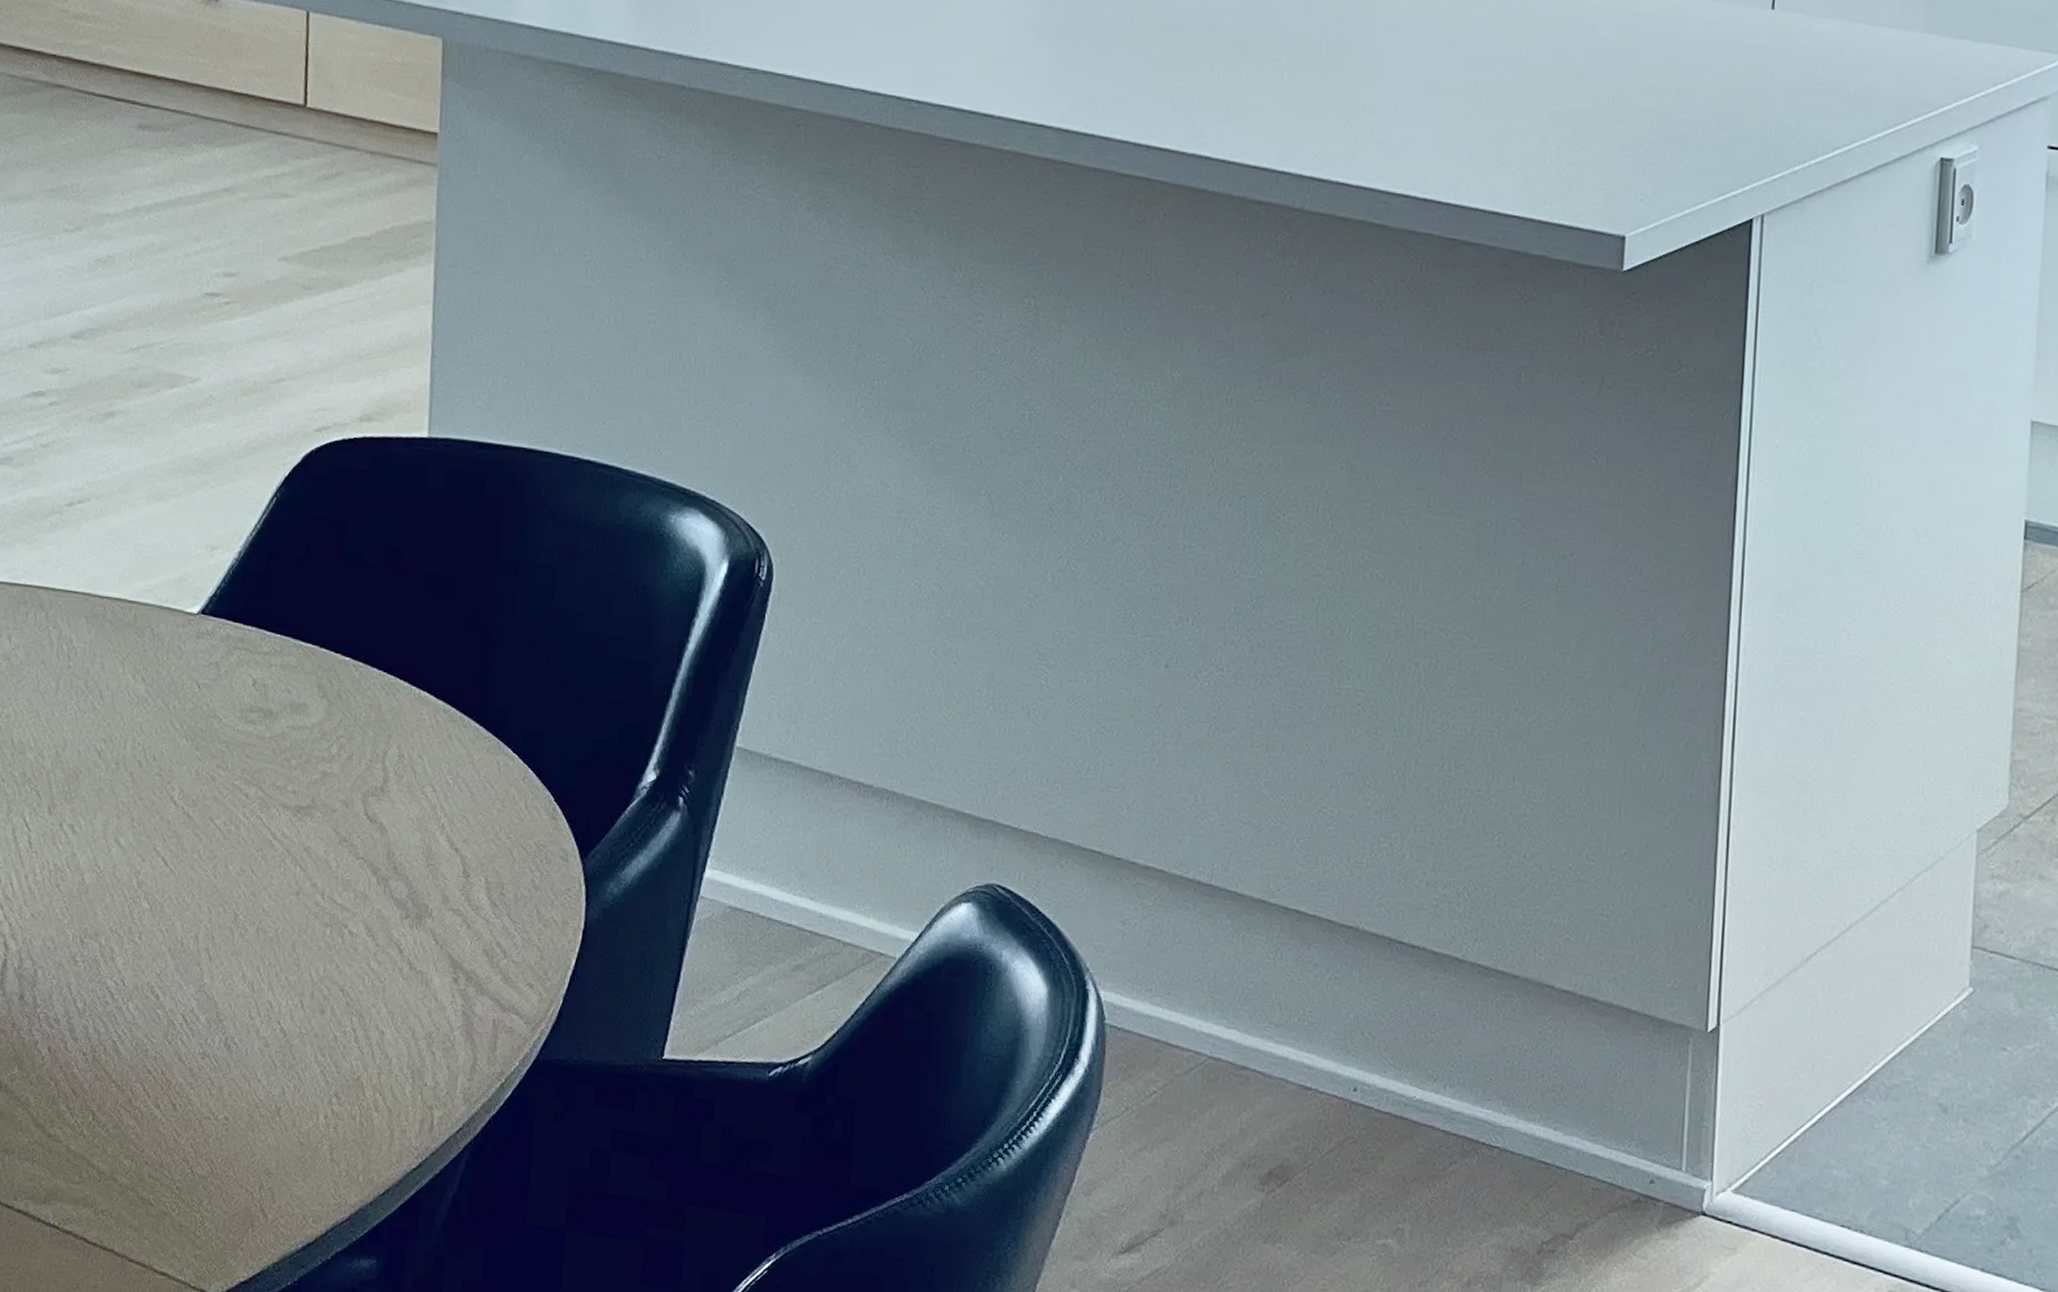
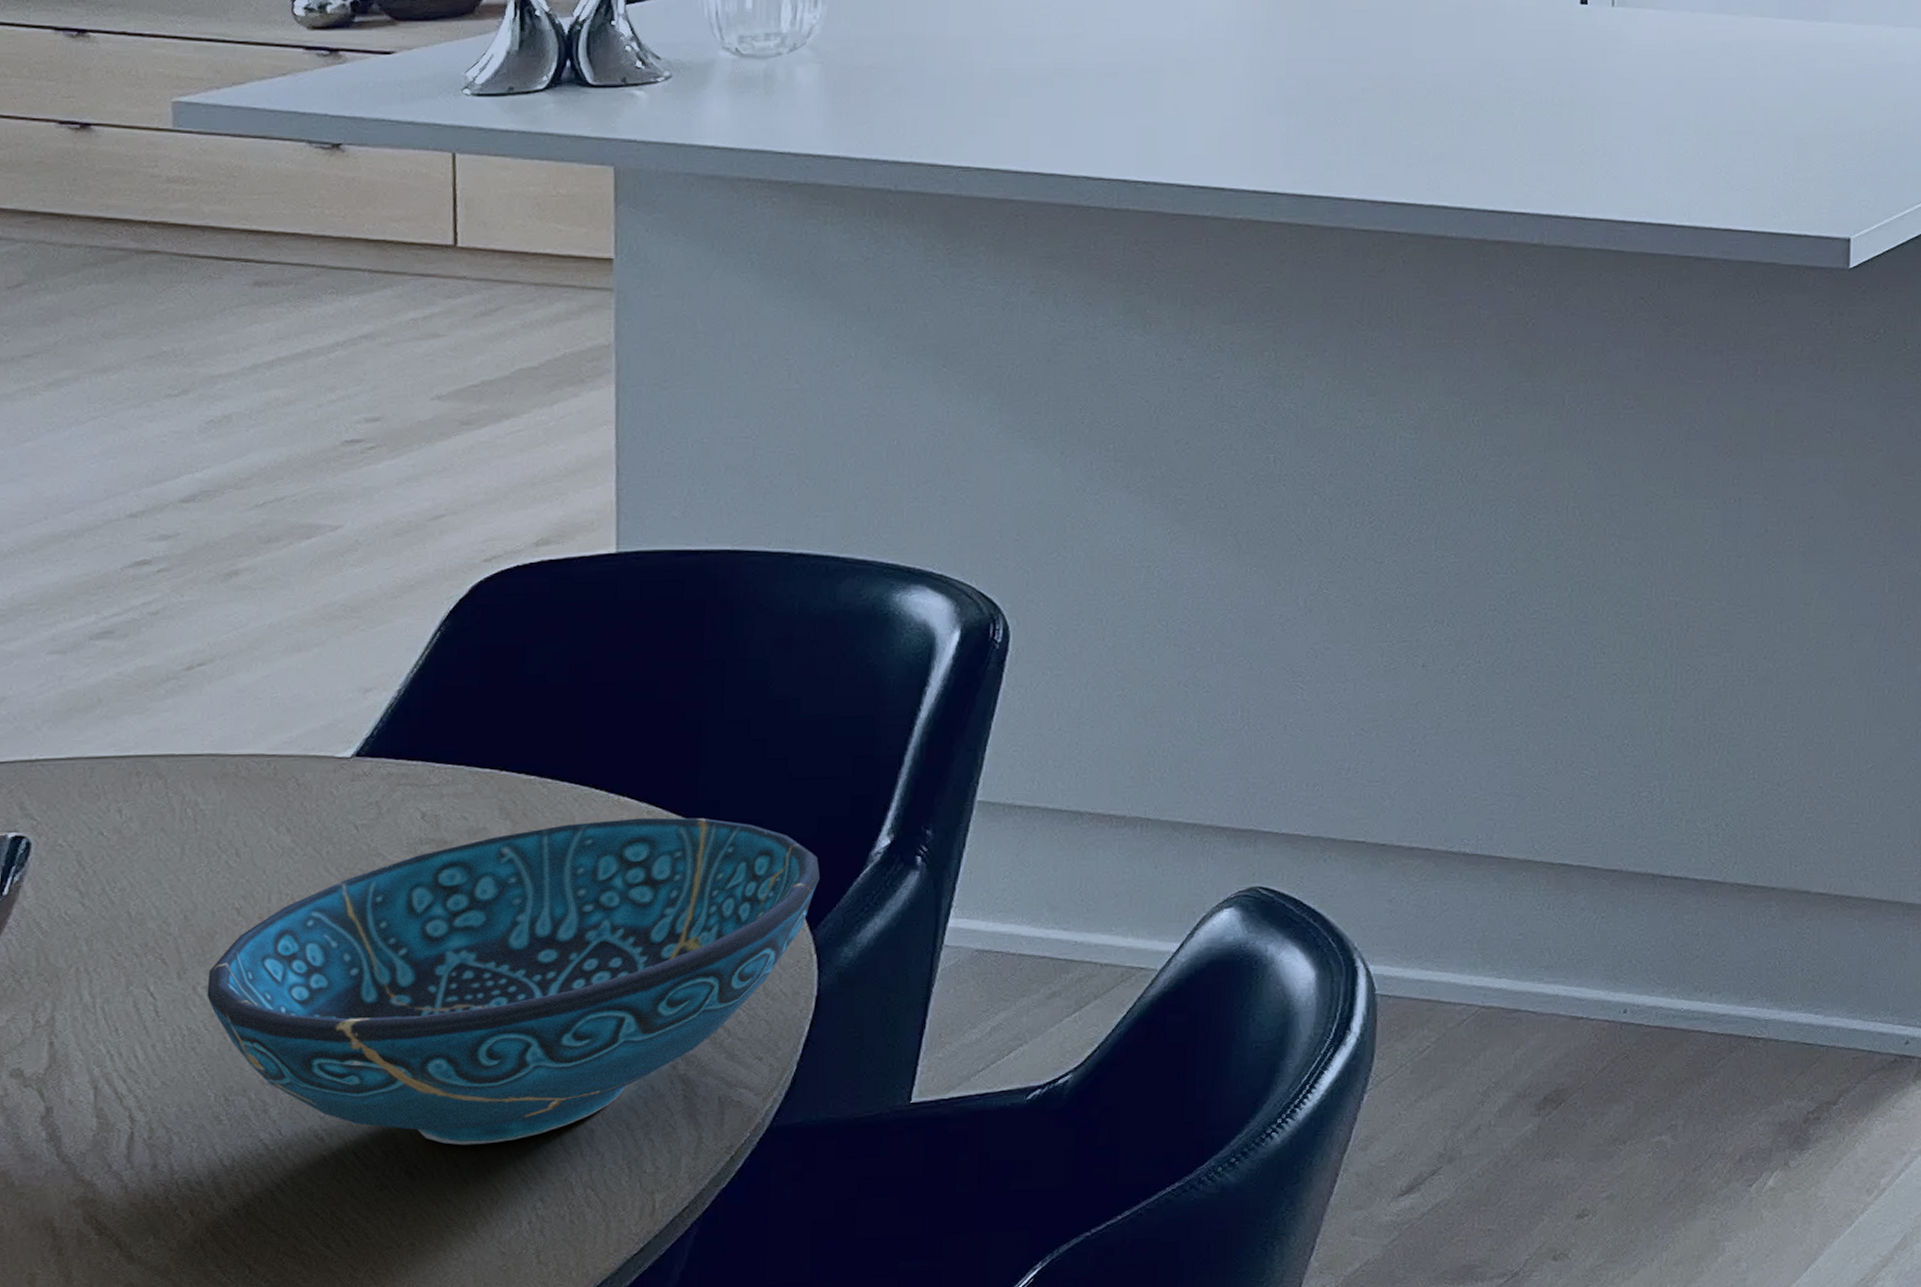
decorative bowl: none [70,711,592,1030] -> present [207,817,820,1145]

